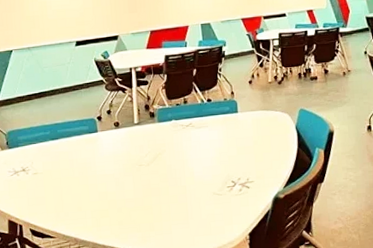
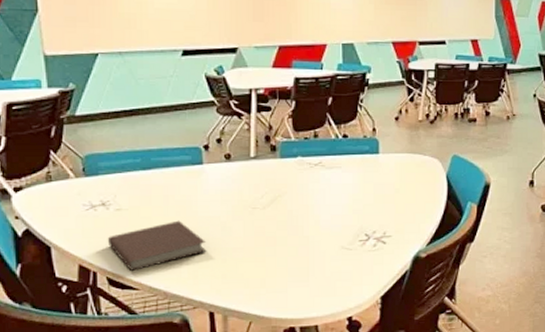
notebook: none [28,179,106,224] -> present [107,220,207,272]

